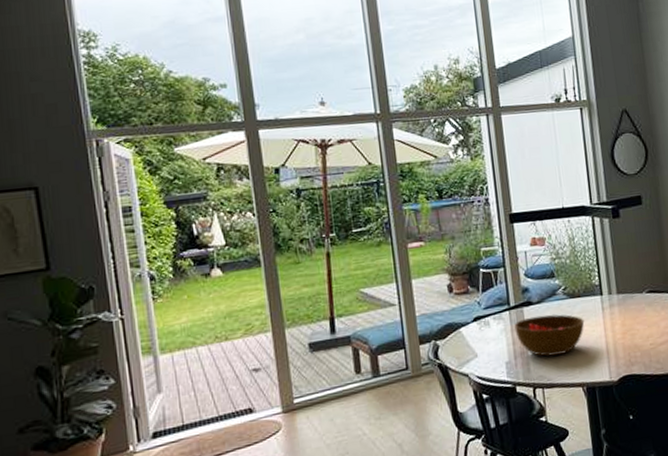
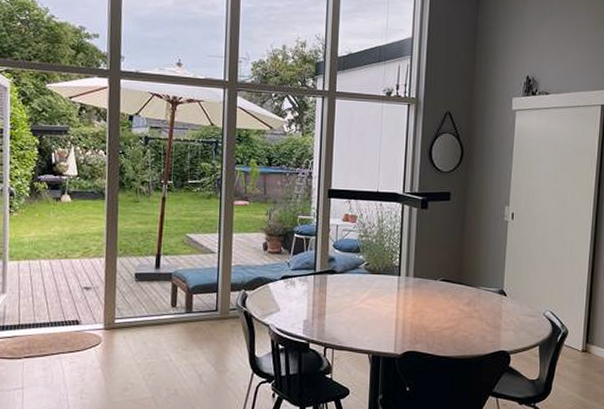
bowl: present [514,314,585,357] -> none [316,284,380,323]

